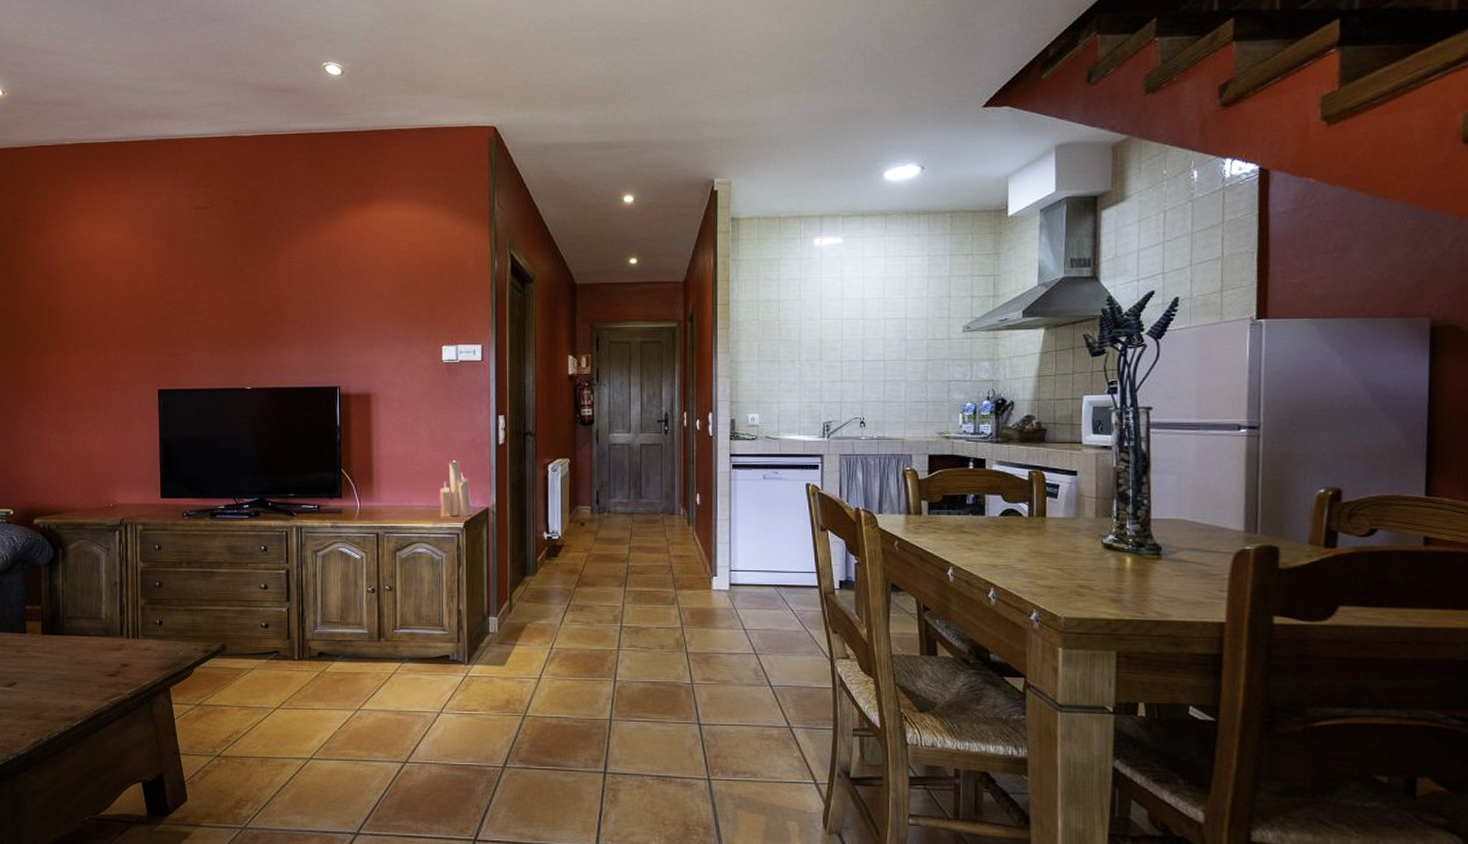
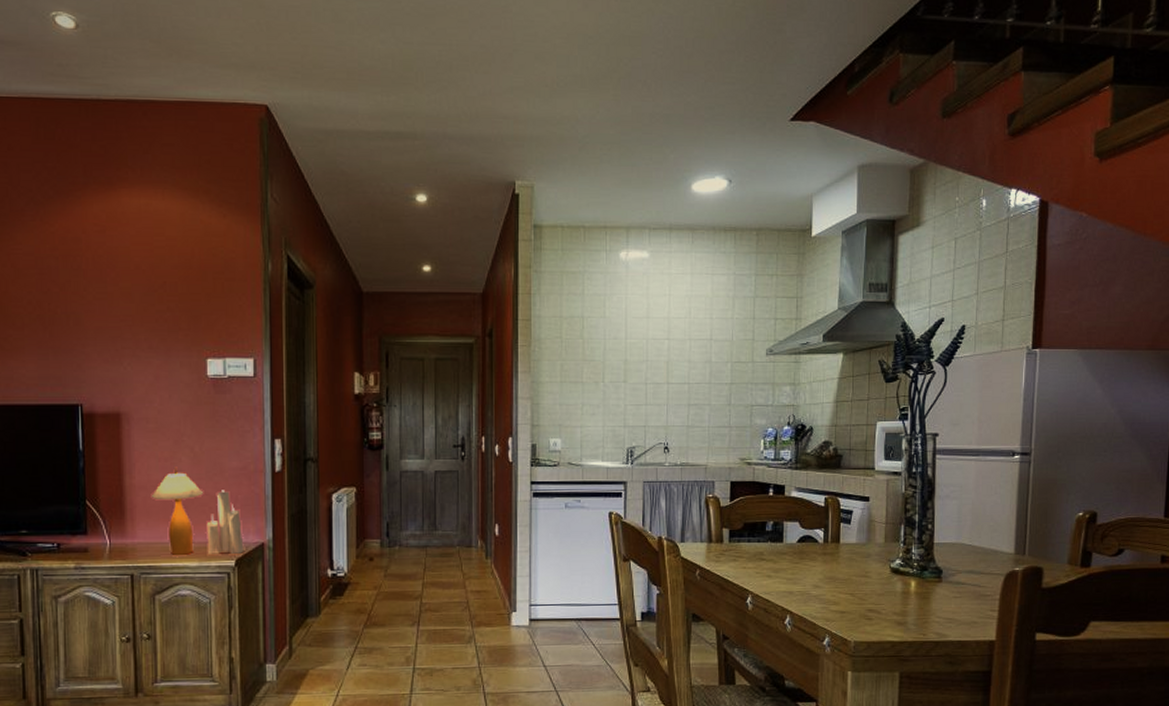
table lamp: none [395,440,438,518] -> present [152,467,204,556]

